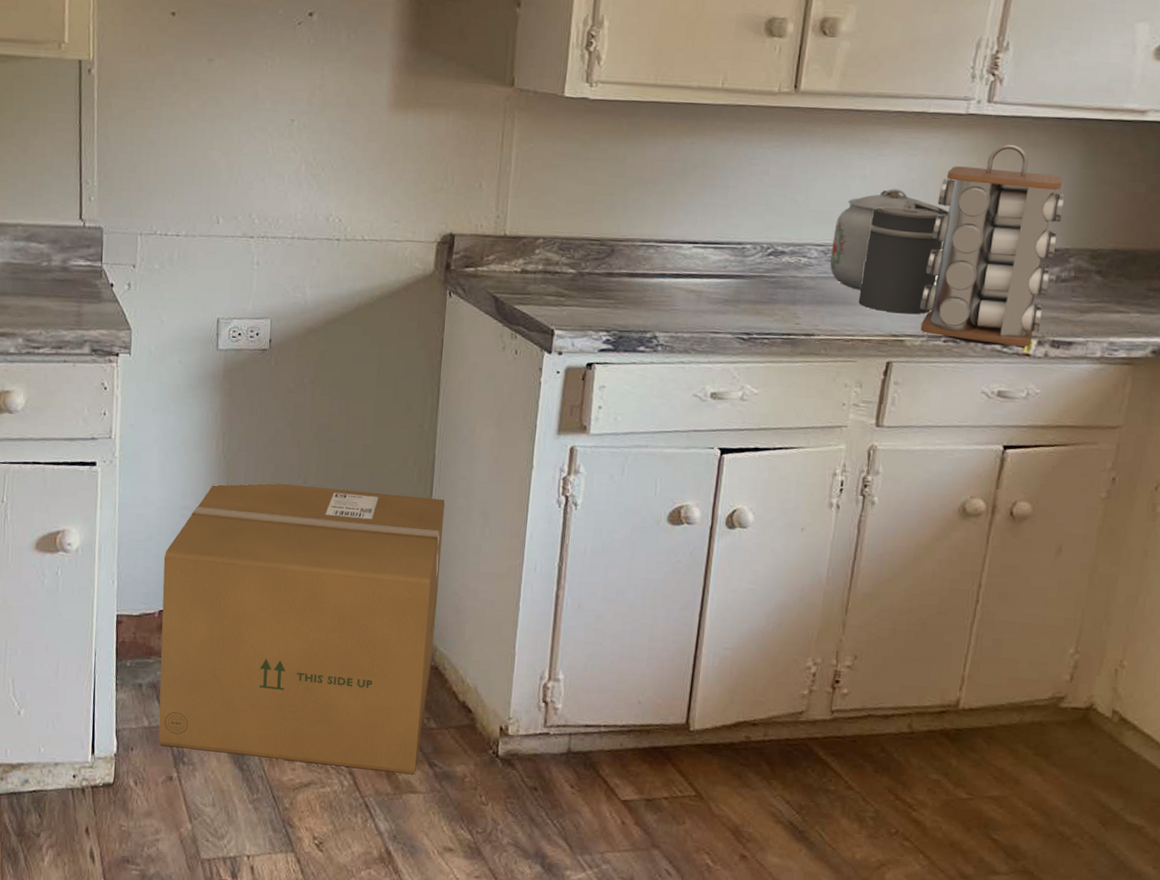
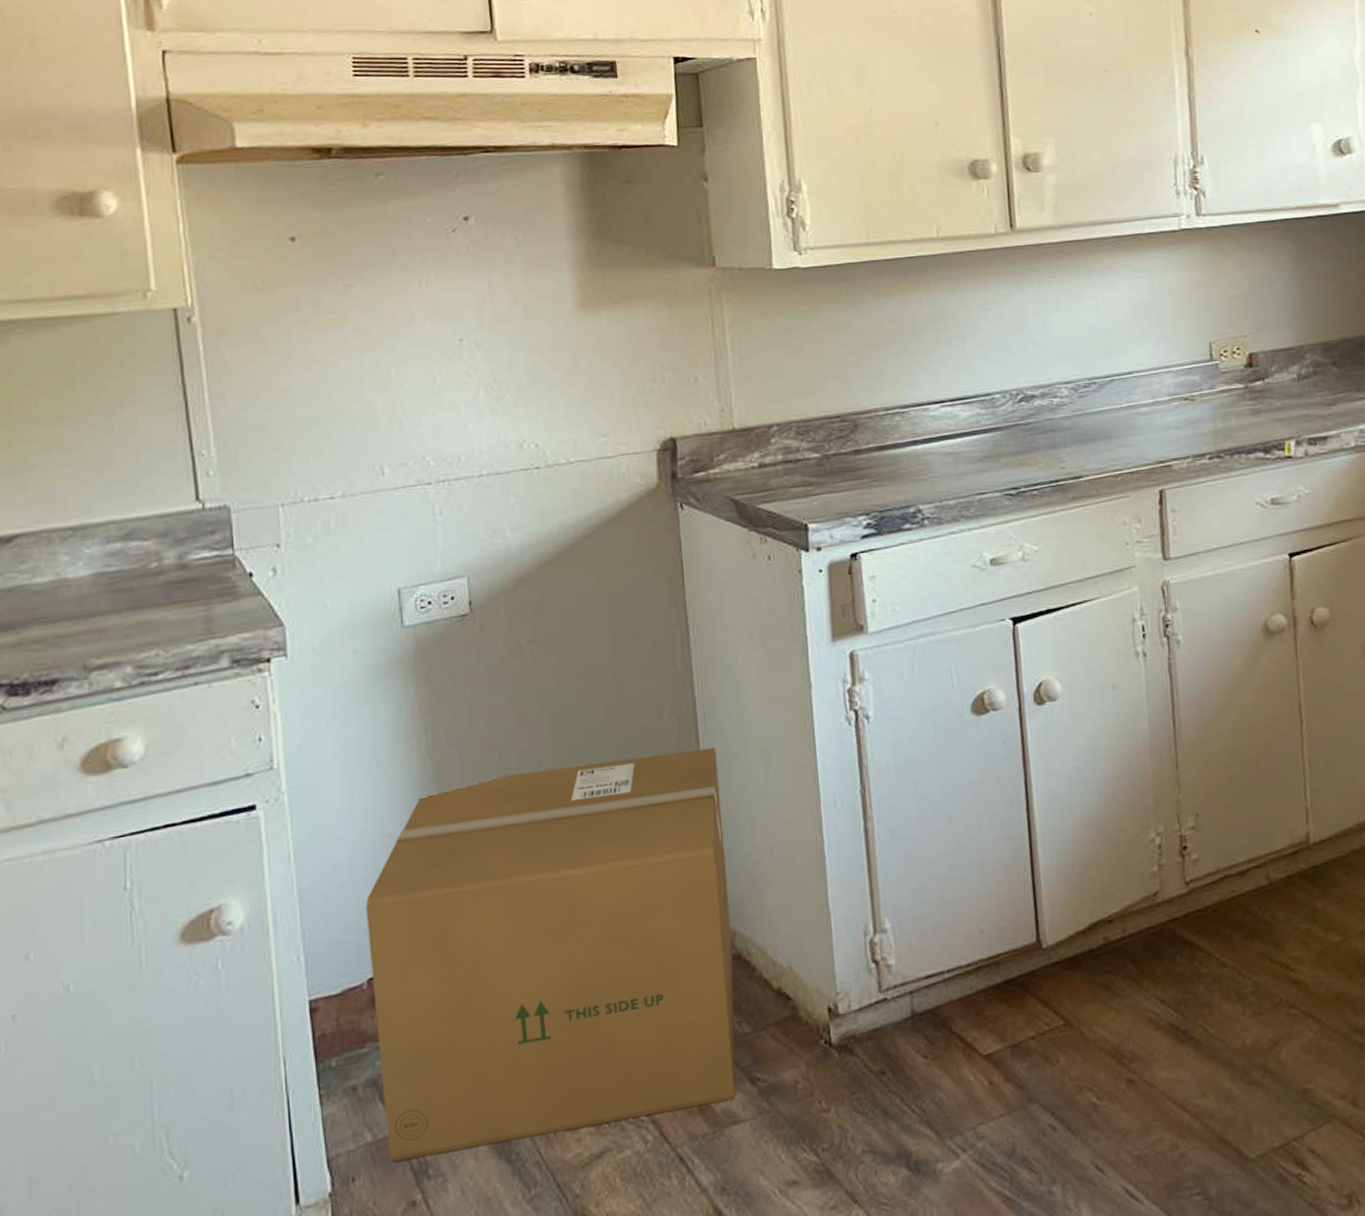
kettle: present [829,188,949,291] -> none [1079,313,1187,422]
cylinder: present [858,206,942,314] -> none [1112,329,1190,439]
spice rack: present [920,144,1065,347] -> none [1171,252,1295,455]

